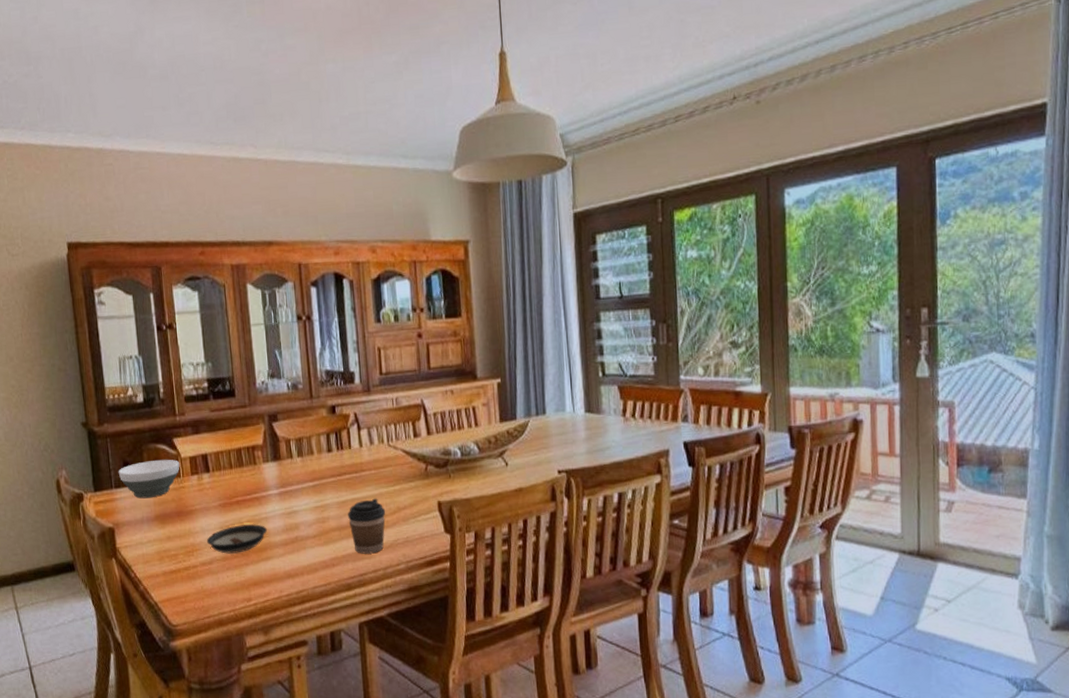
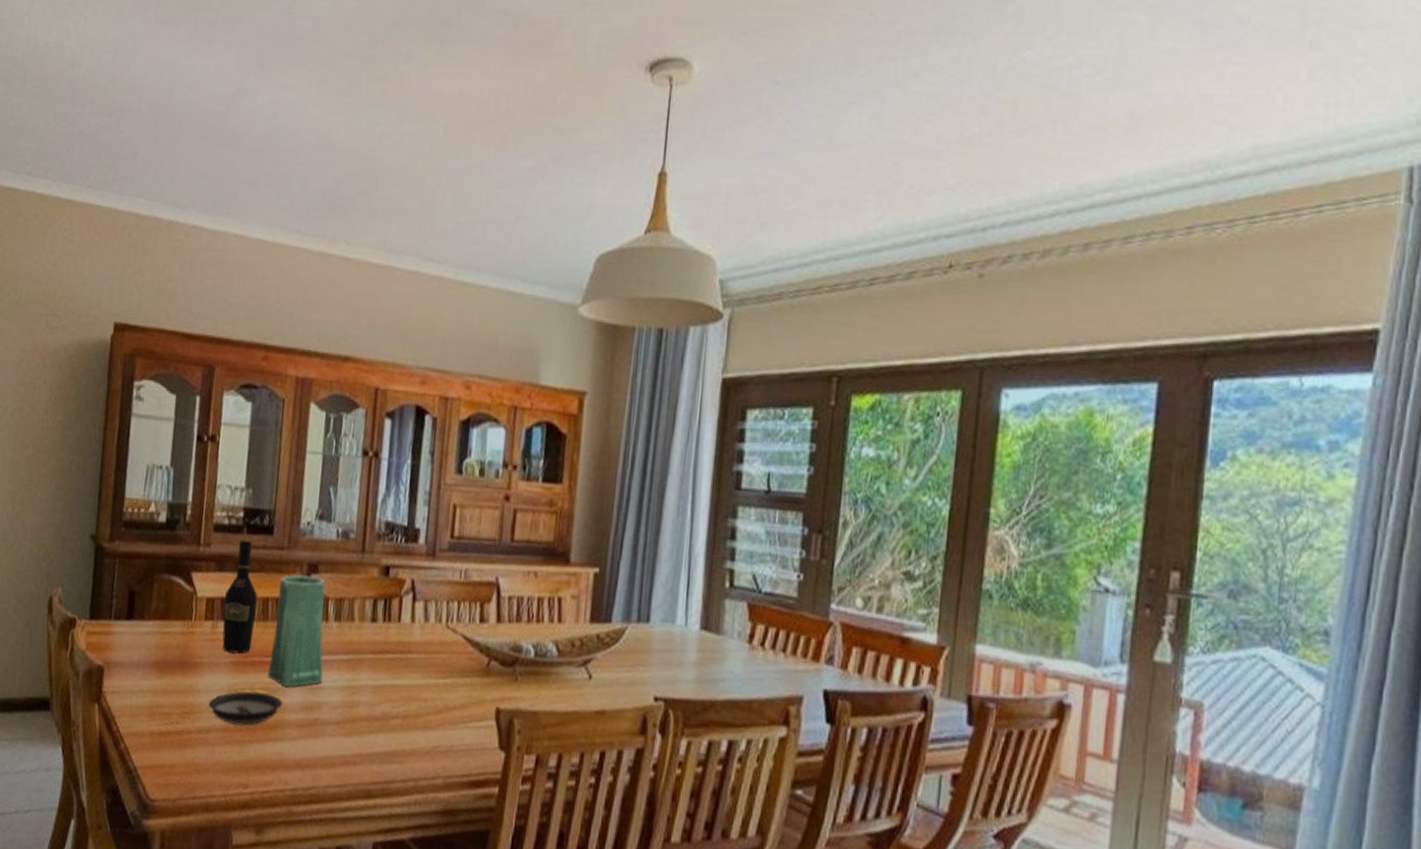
bowl: present [118,460,180,499] -> none [121,593,194,640]
wine bottle: none [204,404,234,498] -> present [222,540,258,654]
vase: none [247,424,297,516] -> present [267,574,326,687]
coffee cup: present [348,498,386,554] -> none [382,689,430,758]

